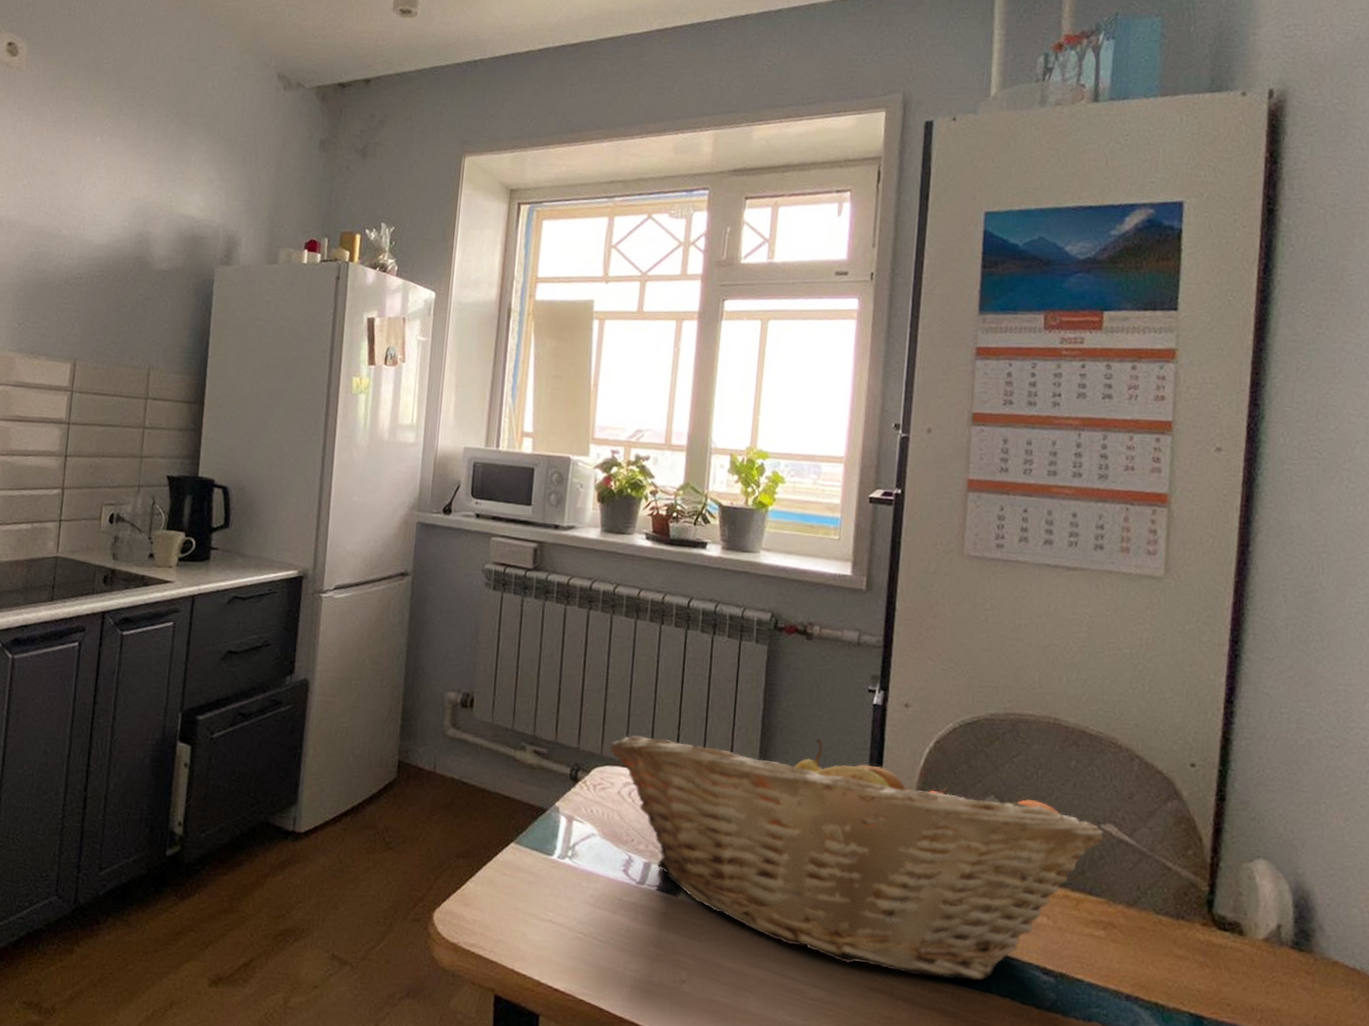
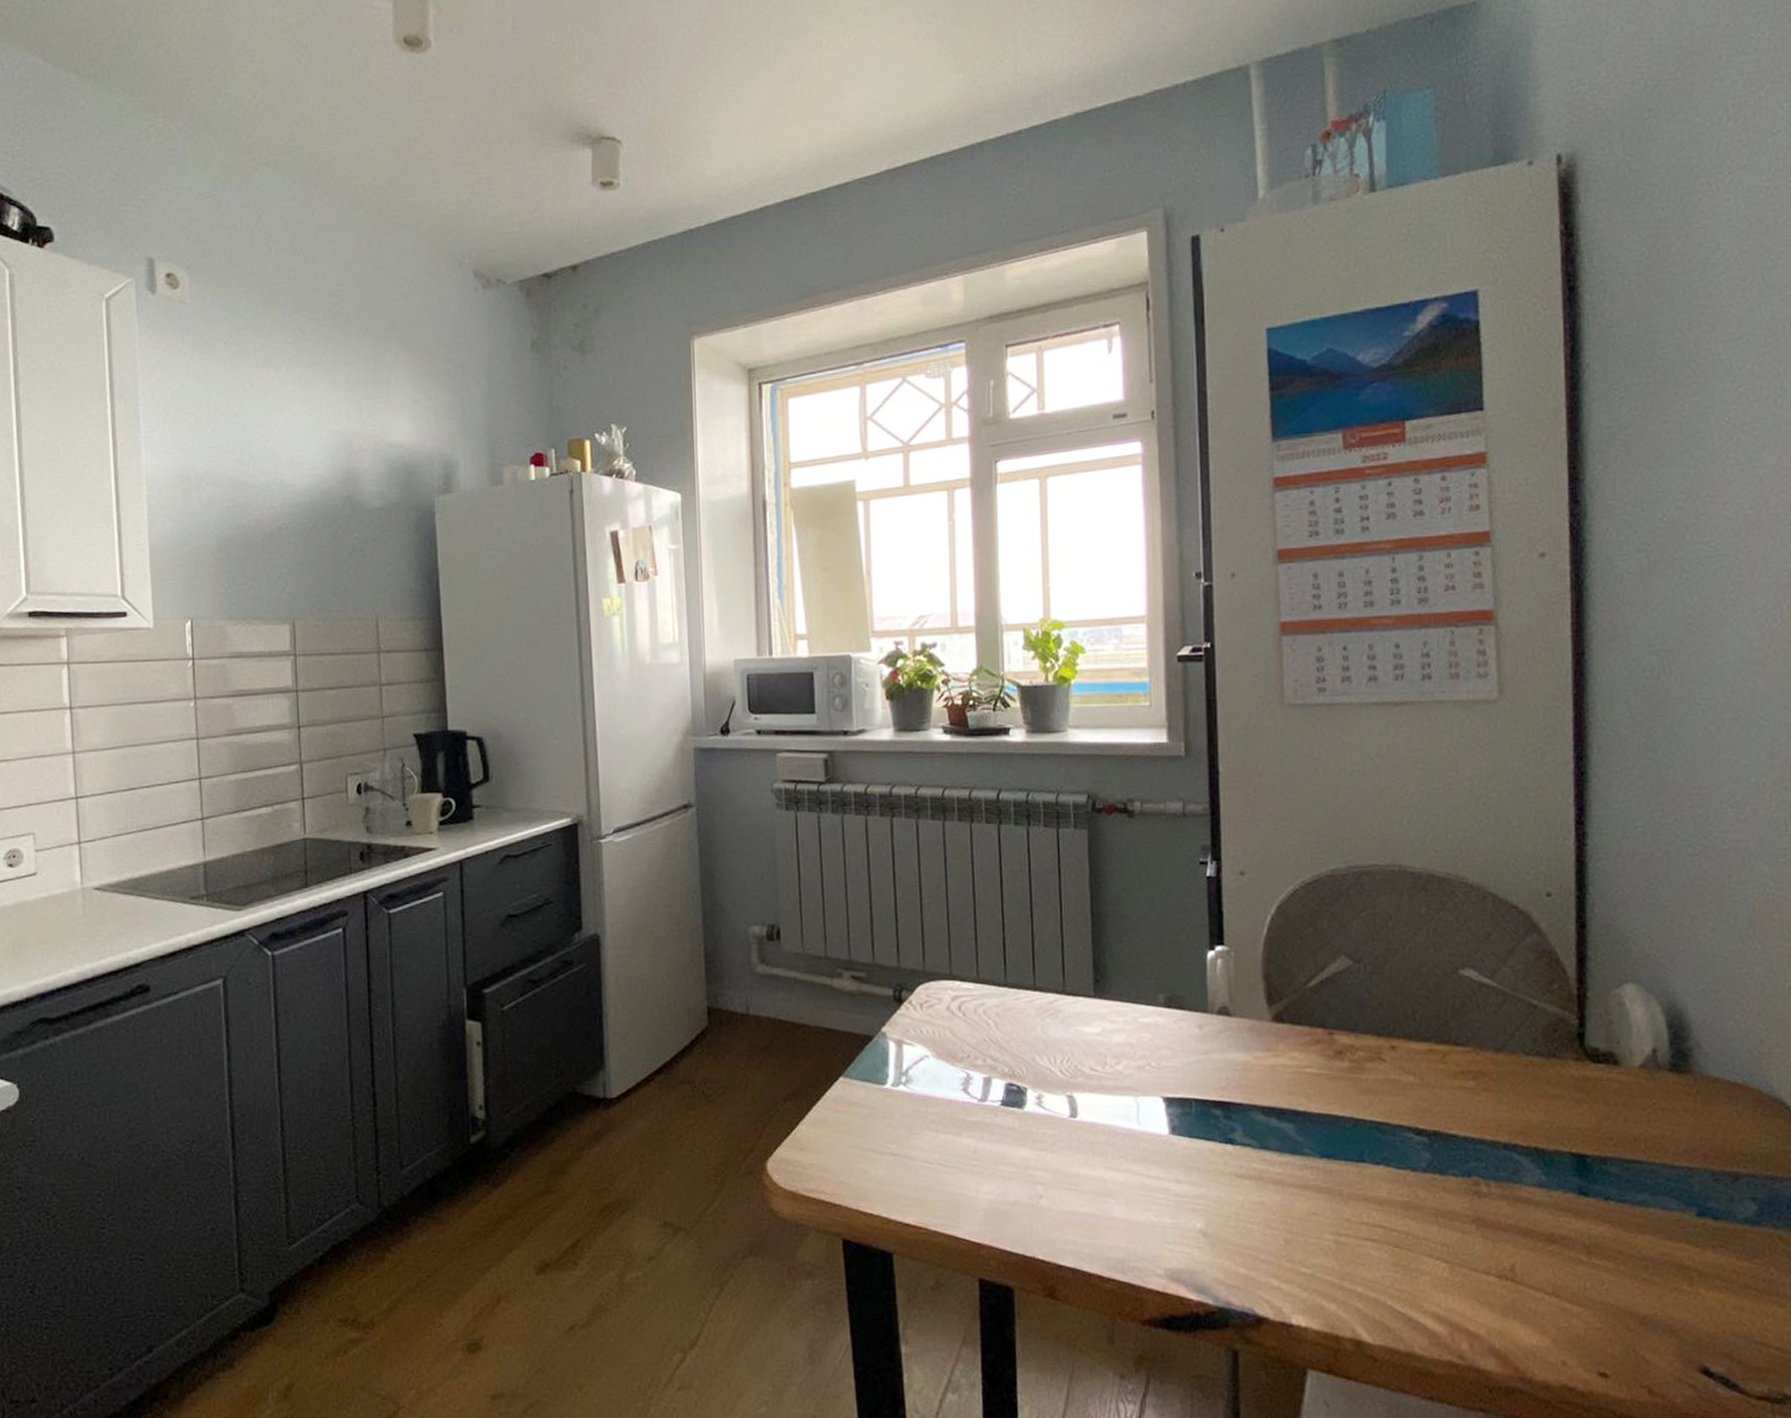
fruit basket: present [609,735,1103,981] -> none [932,920,1463,1154]

